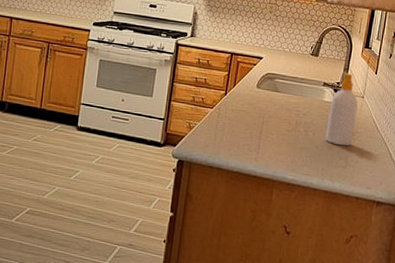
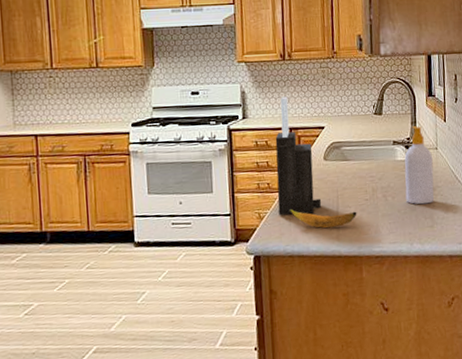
knife block: none [207,23,249,134] -> present [275,96,322,216]
banana: none [216,125,278,150] -> present [289,209,357,229]

